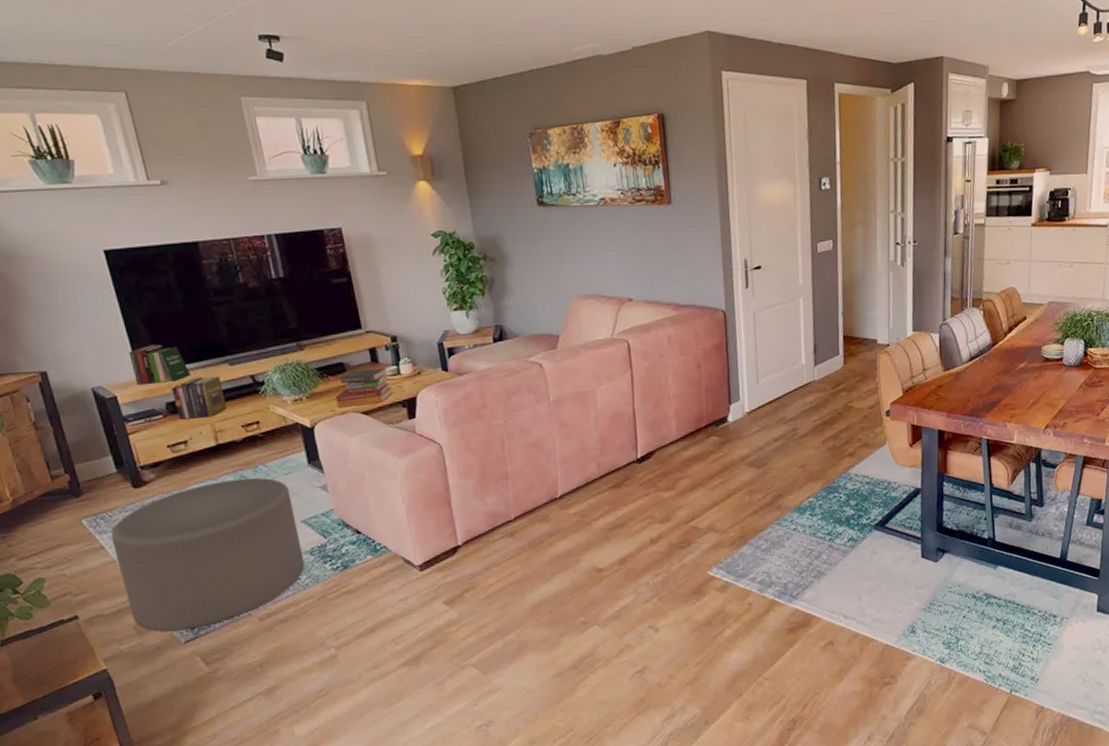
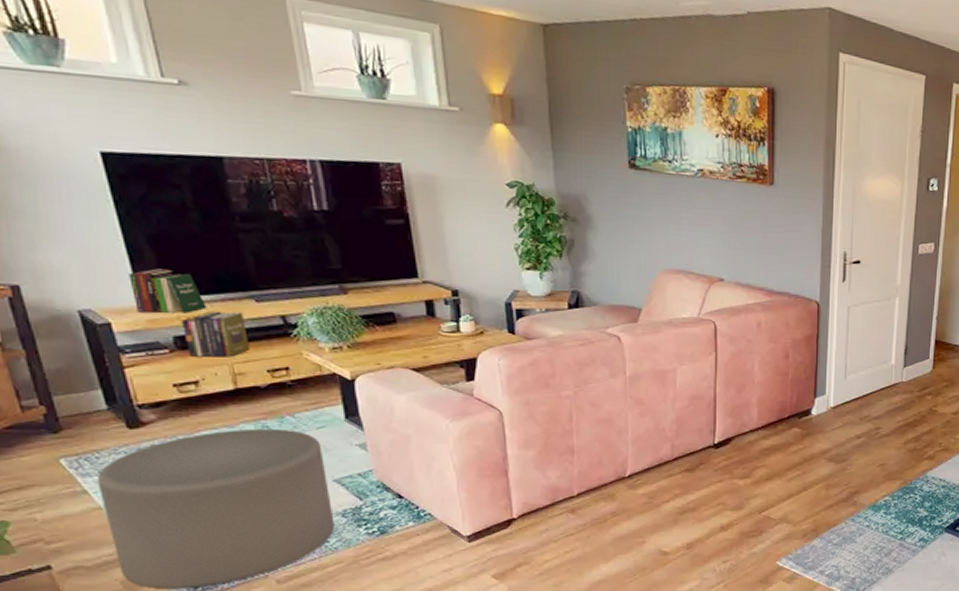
books: present [336,367,393,407] -> none [383,322,450,361]

